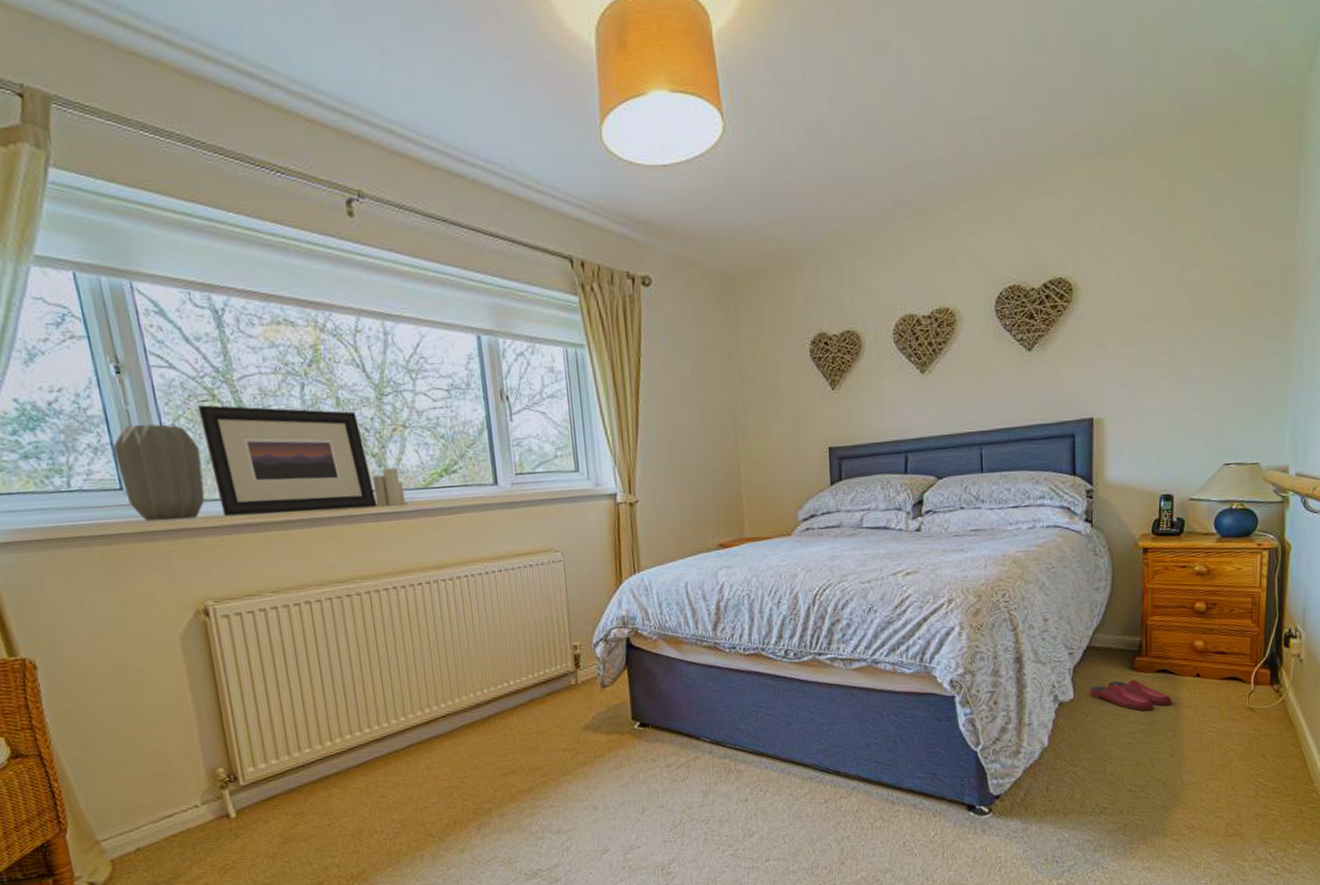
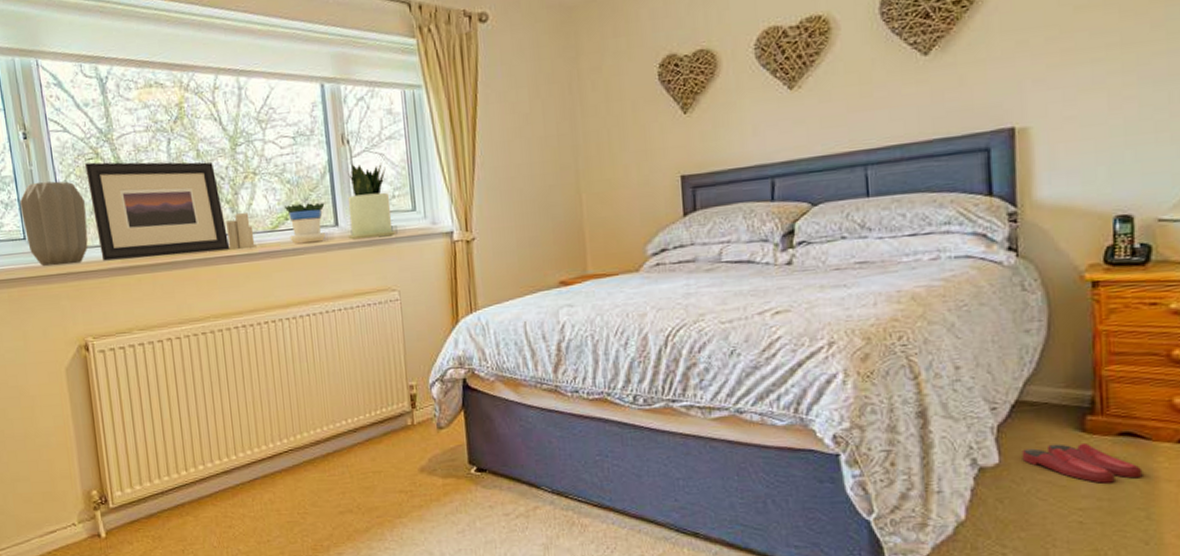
flowerpot: none [439,459,484,503] -> present [285,202,325,245]
planter: none [507,421,559,500] -> present [347,162,396,240]

